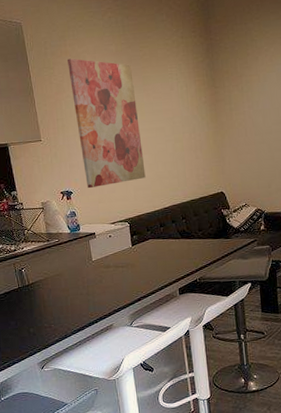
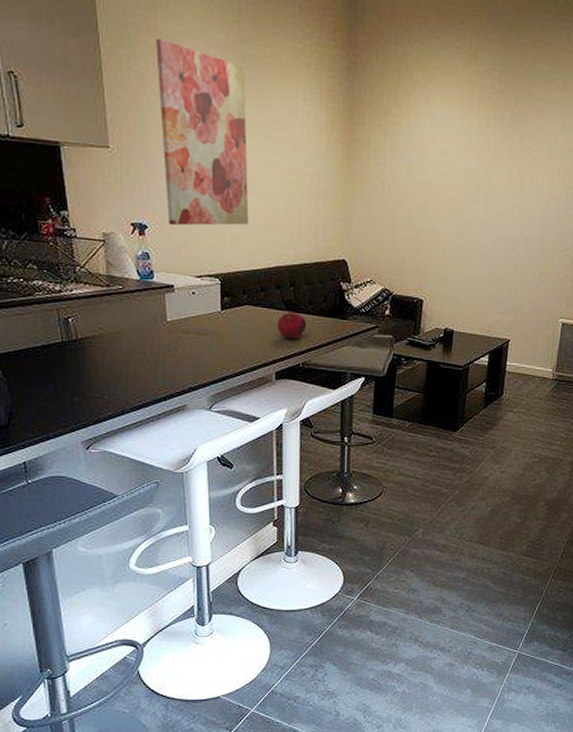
fruit: none [175,238,199,261] -> present [277,311,307,340]

